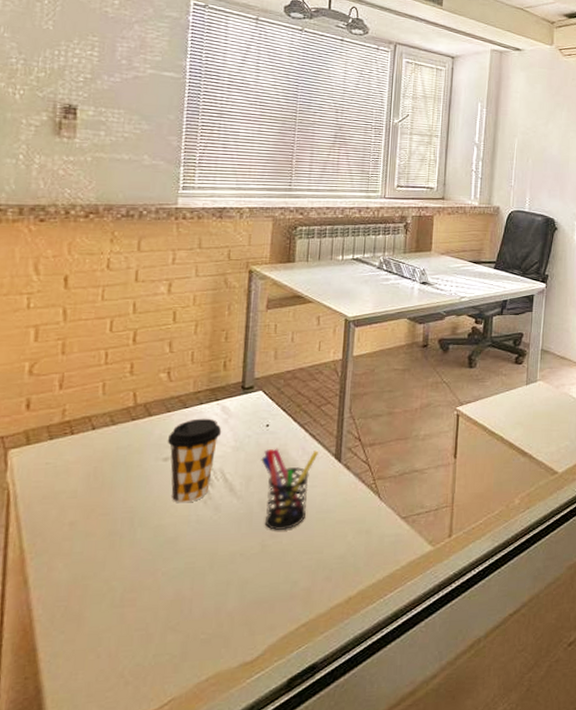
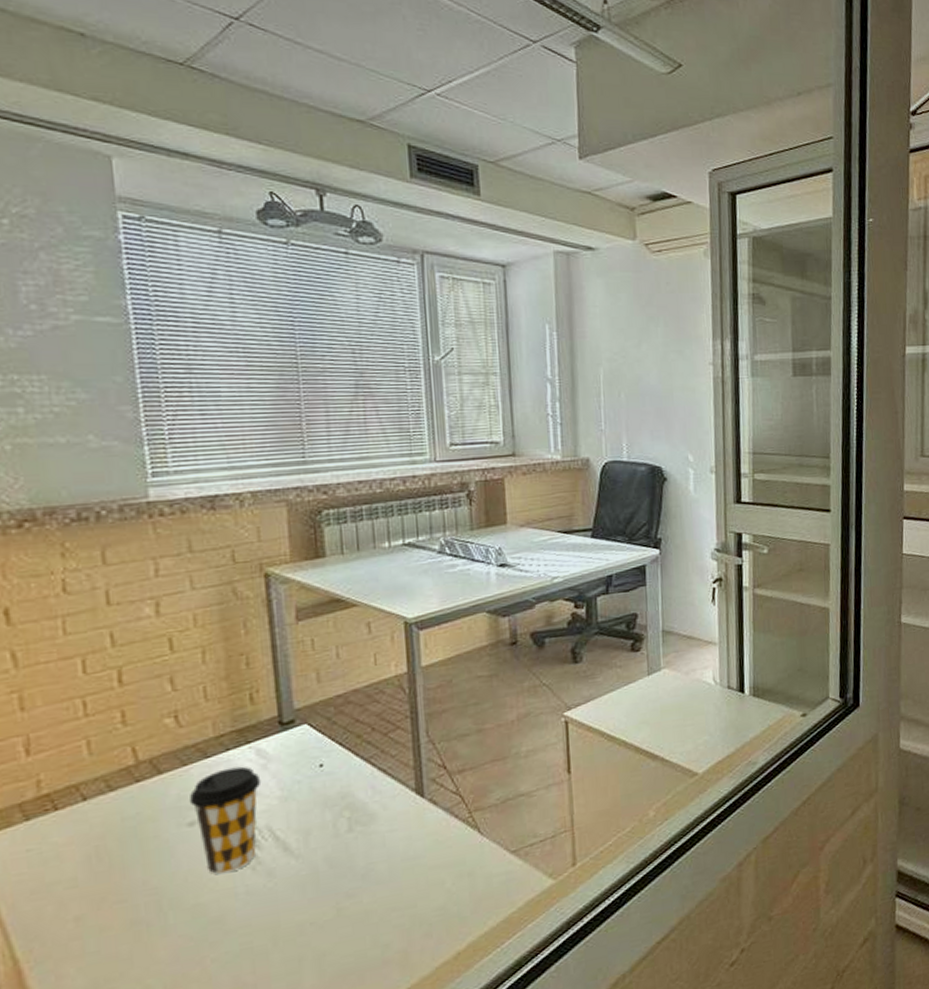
pen holder: present [261,448,318,530] -> none [319,787,394,890]

